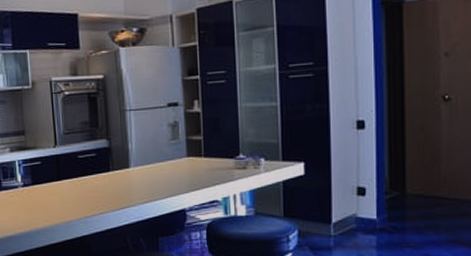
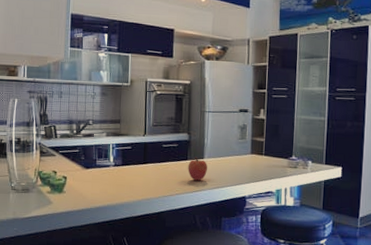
apple: none [111,165,135,195] -> present [188,156,207,181]

